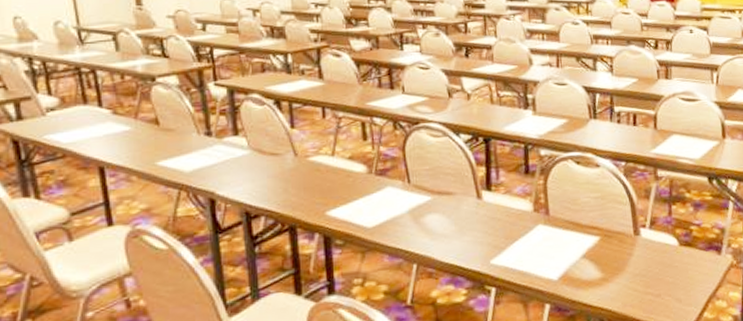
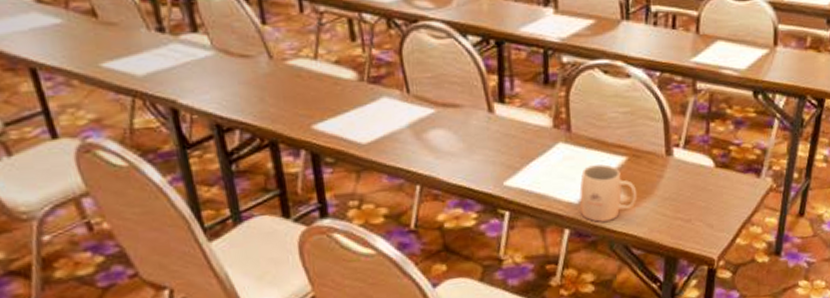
mug: none [558,244,611,297] -> present [579,164,638,222]

